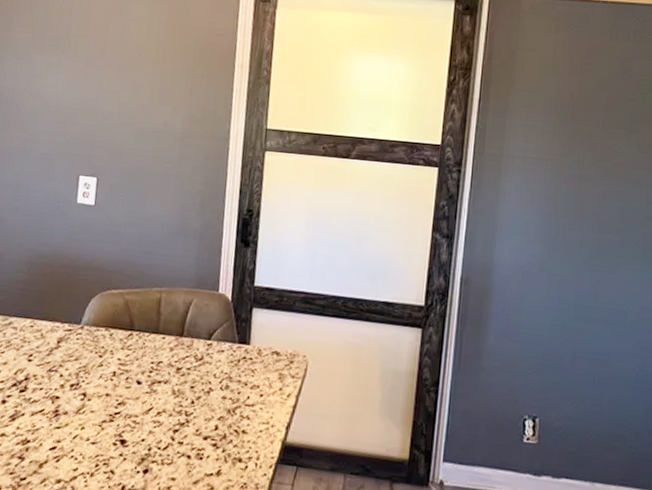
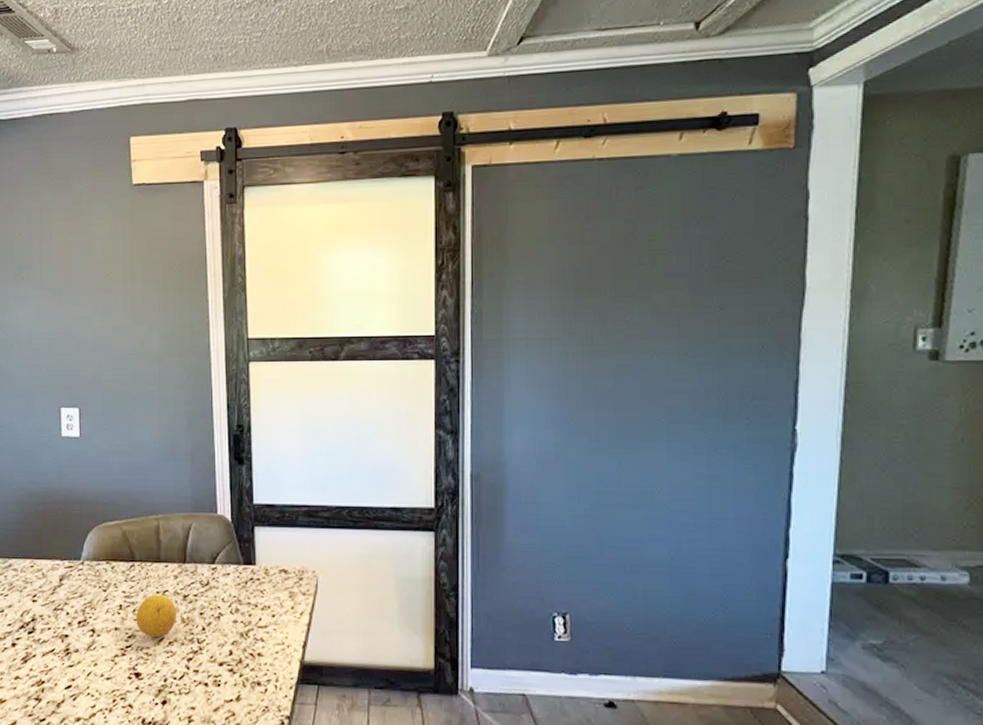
fruit: none [127,364,169,407] -> present [136,594,176,638]

